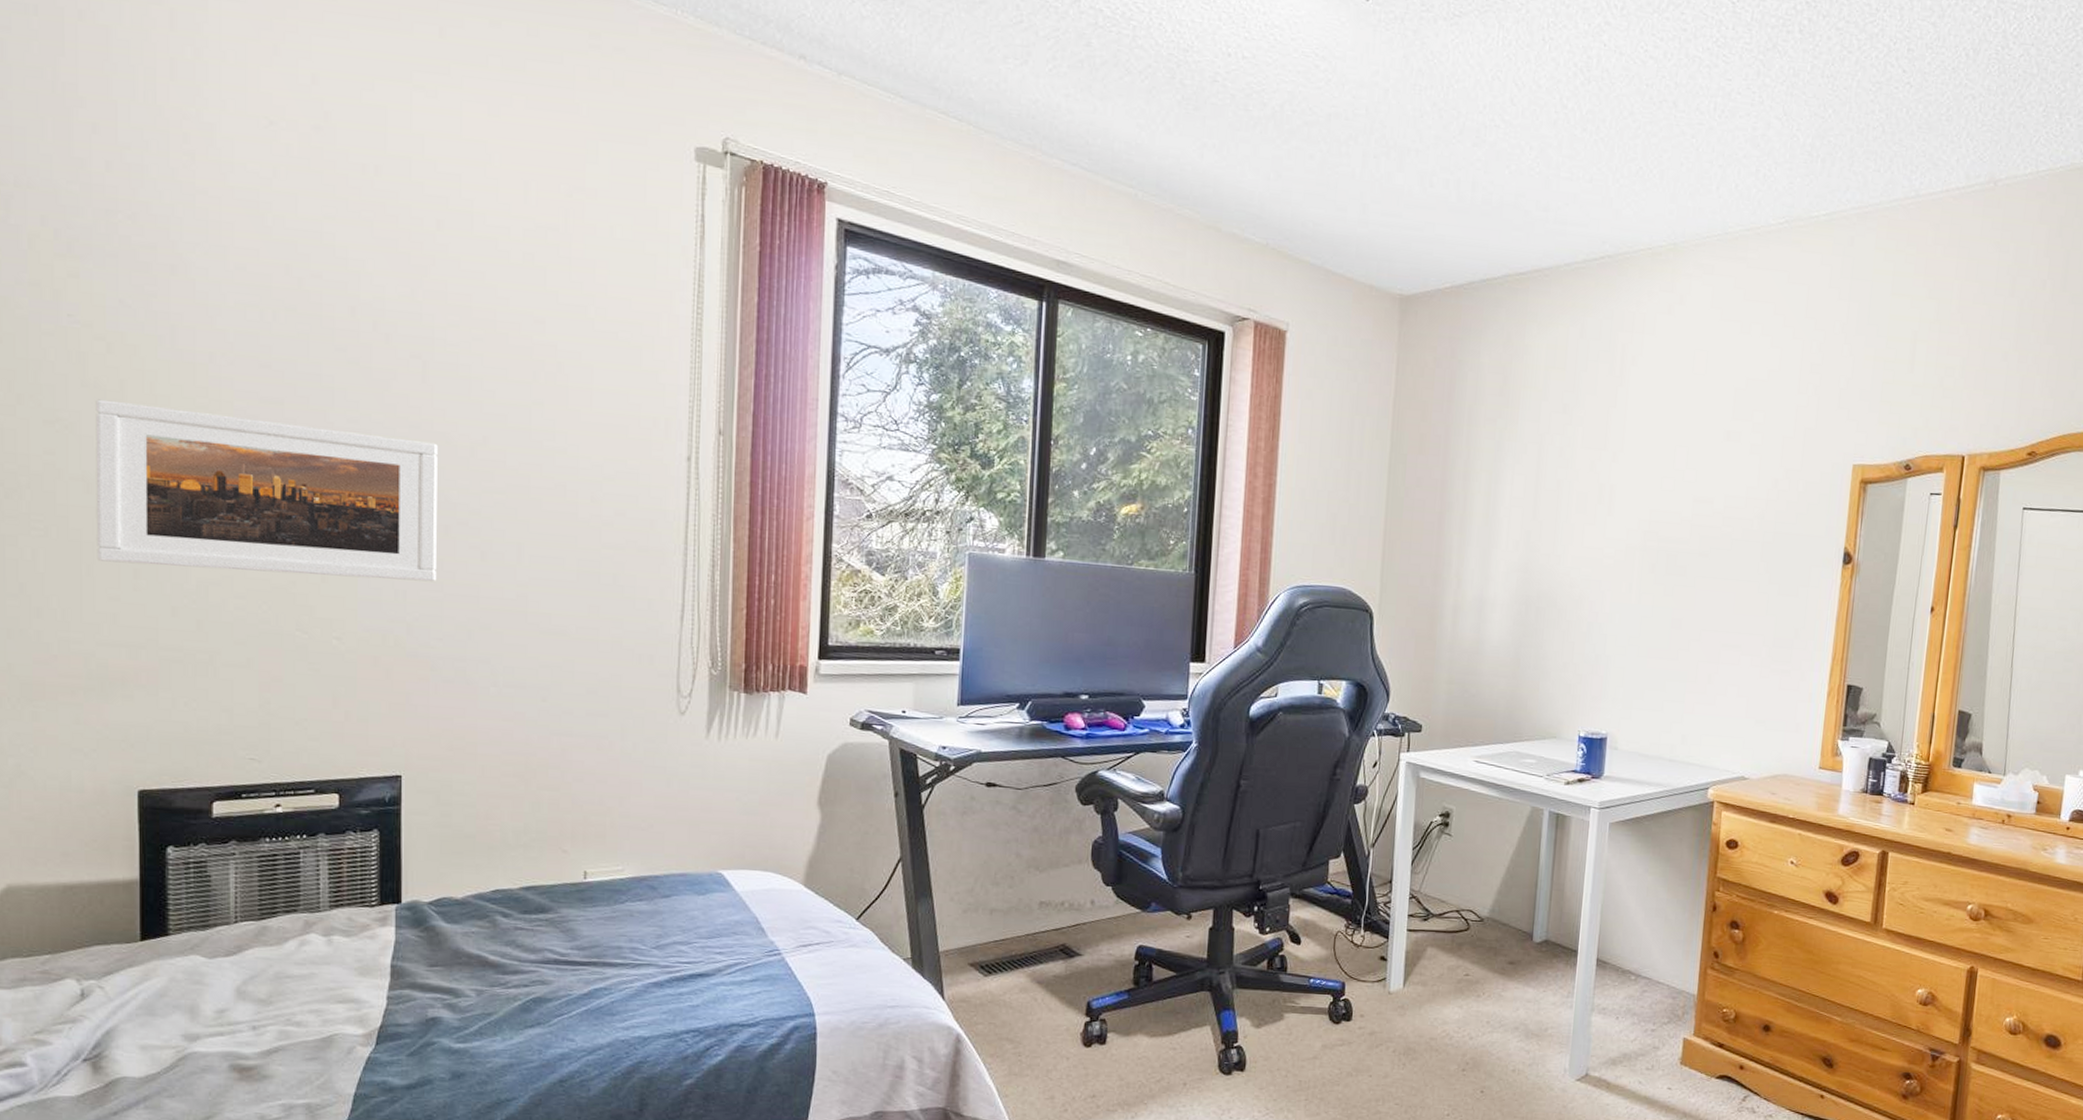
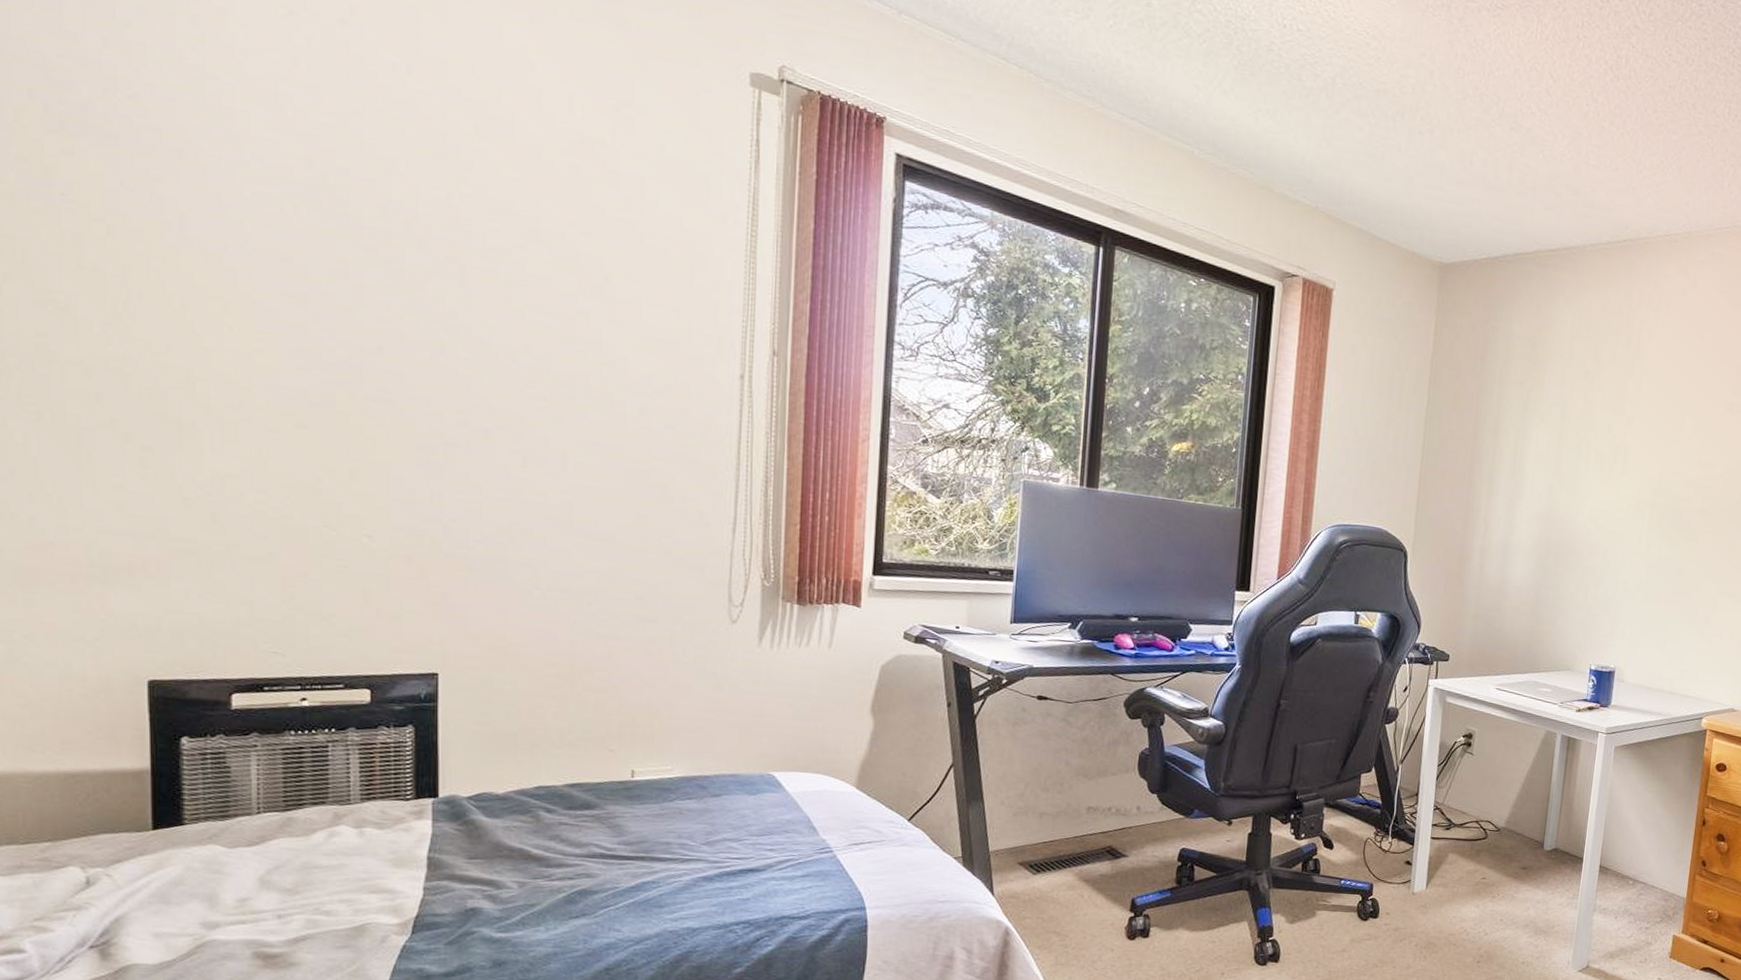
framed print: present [95,399,438,582] -> none [94,282,476,485]

